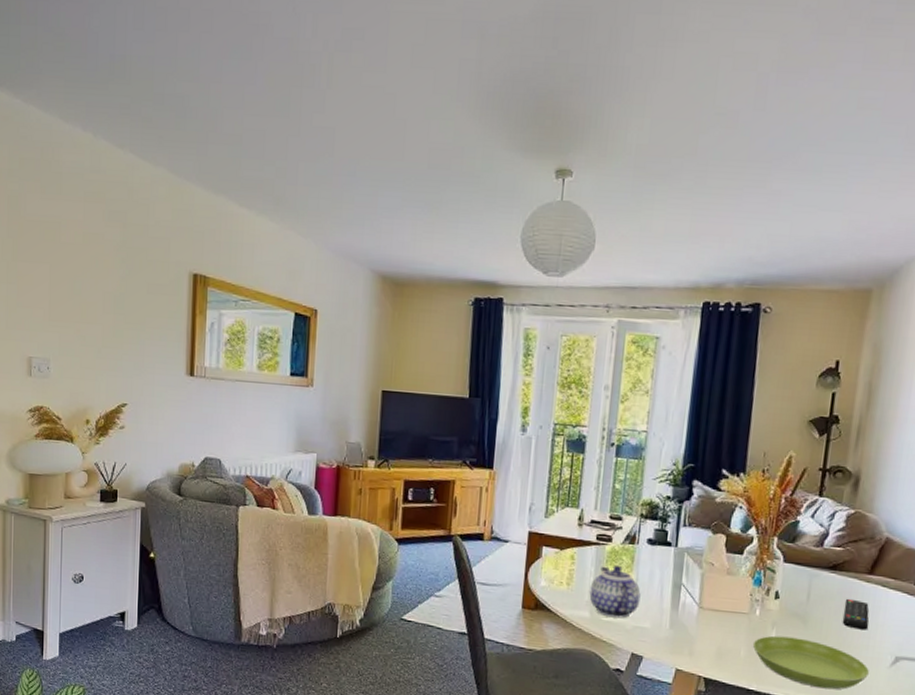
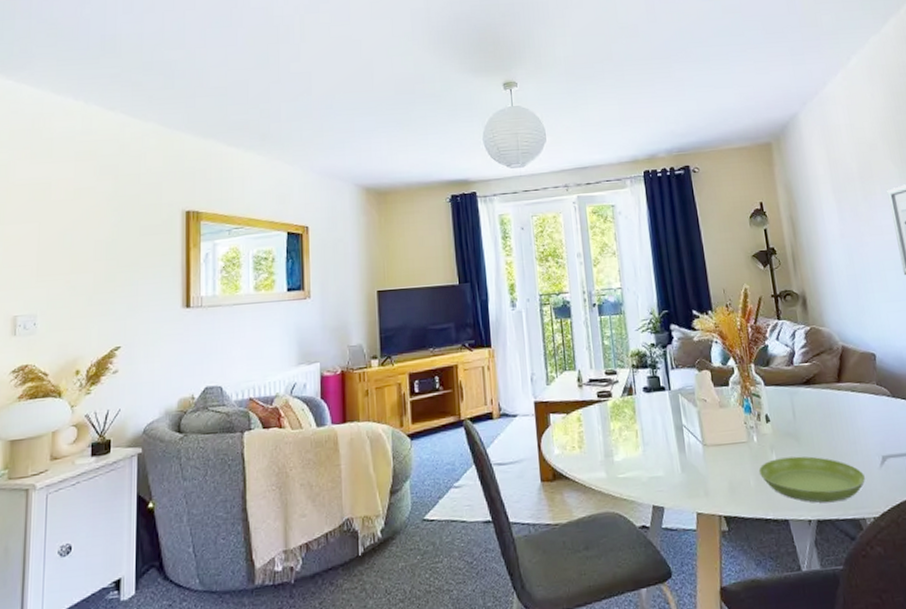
teapot: present [589,564,641,619] -> none [601,418,650,474]
remote control: present [842,598,869,630] -> none [825,408,852,437]

